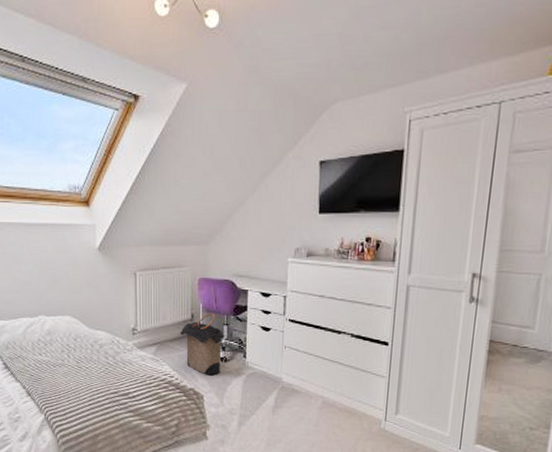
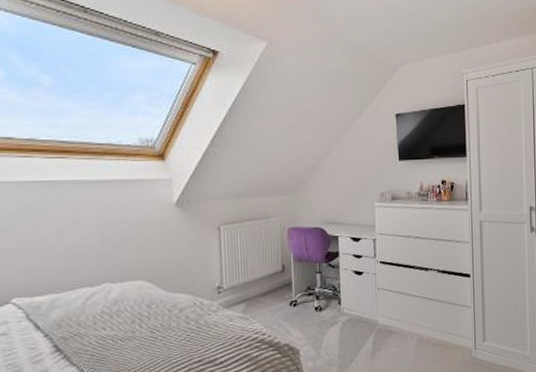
laundry hamper: present [180,313,225,376] -> none [271,262,318,328]

